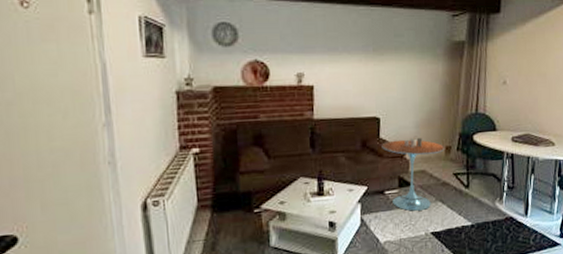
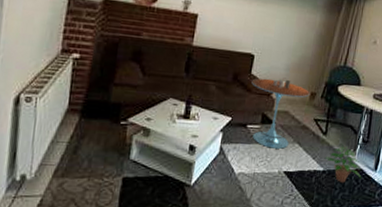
potted plant: none [471,194,513,234] -> present [324,144,362,183]

